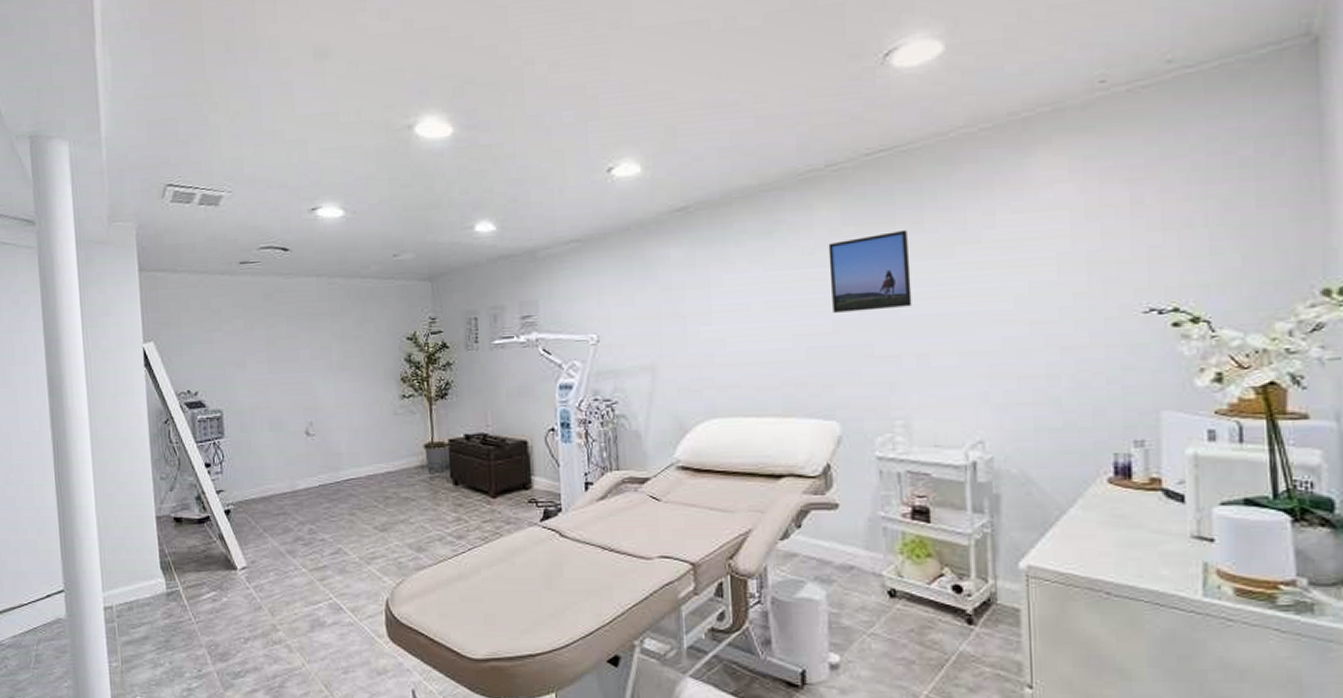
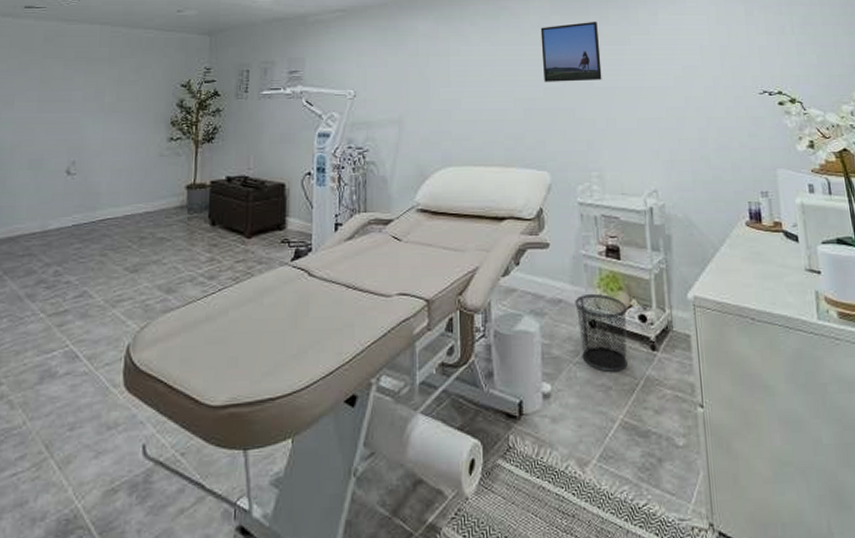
waste bin: none [870,560,938,645] -> present [575,293,628,372]

